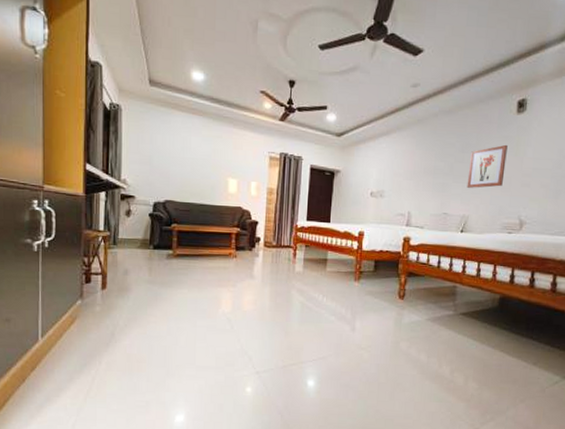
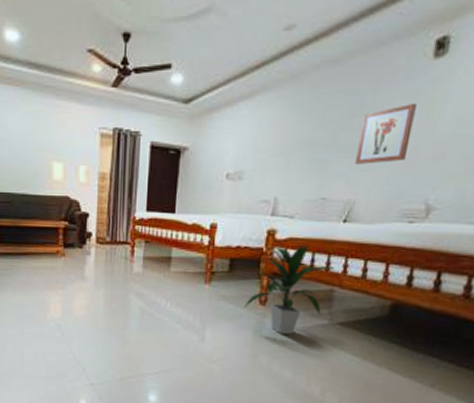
indoor plant: none [386,248,456,323] -> present [243,243,334,334]

